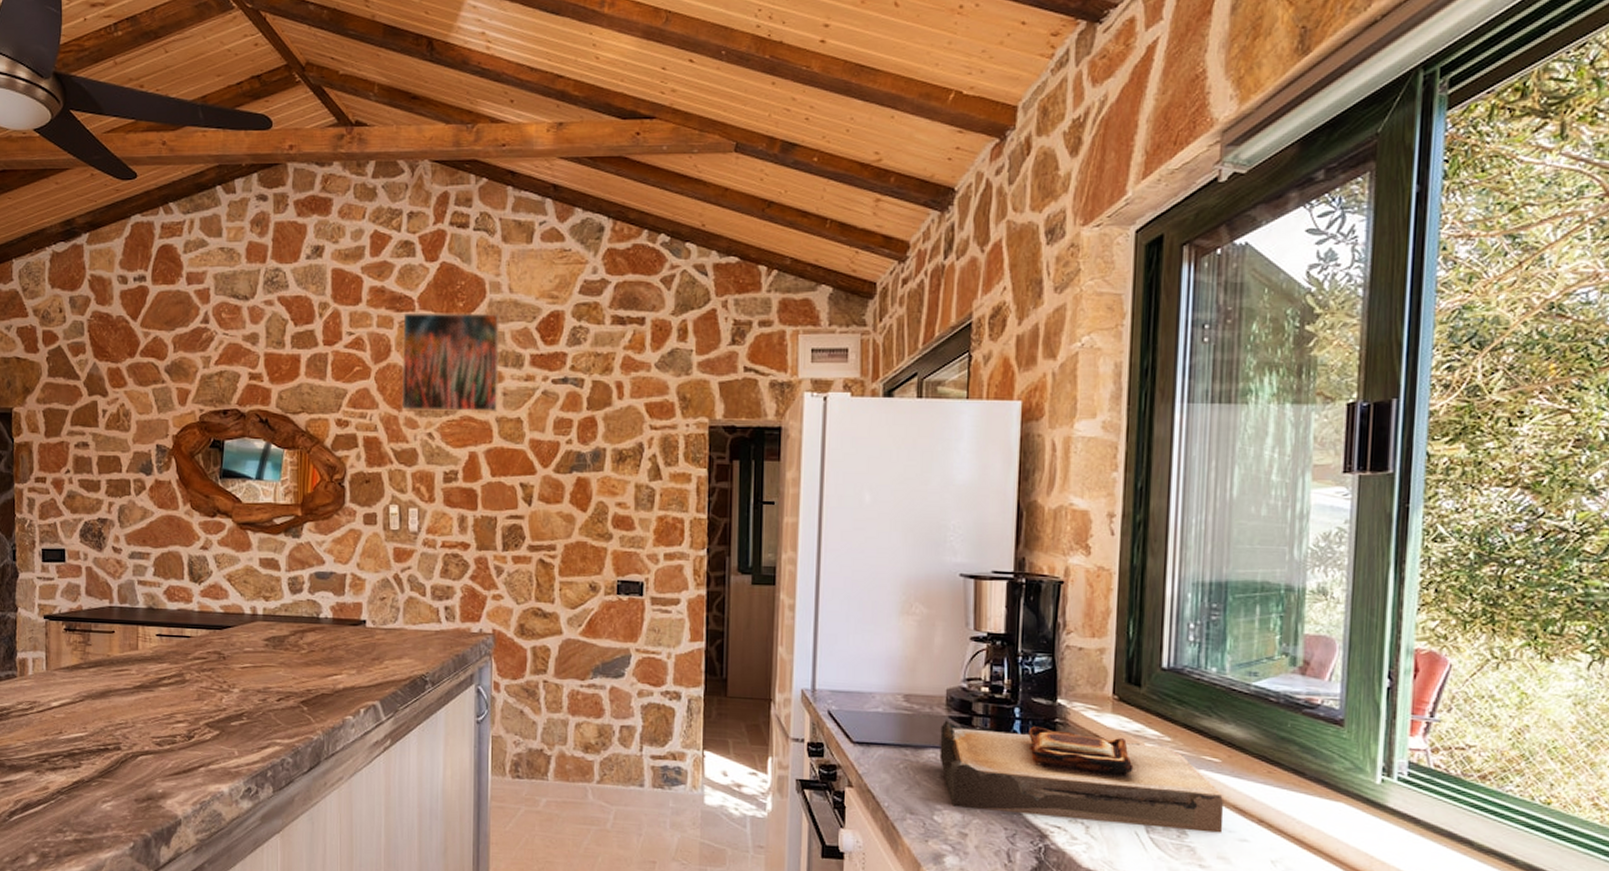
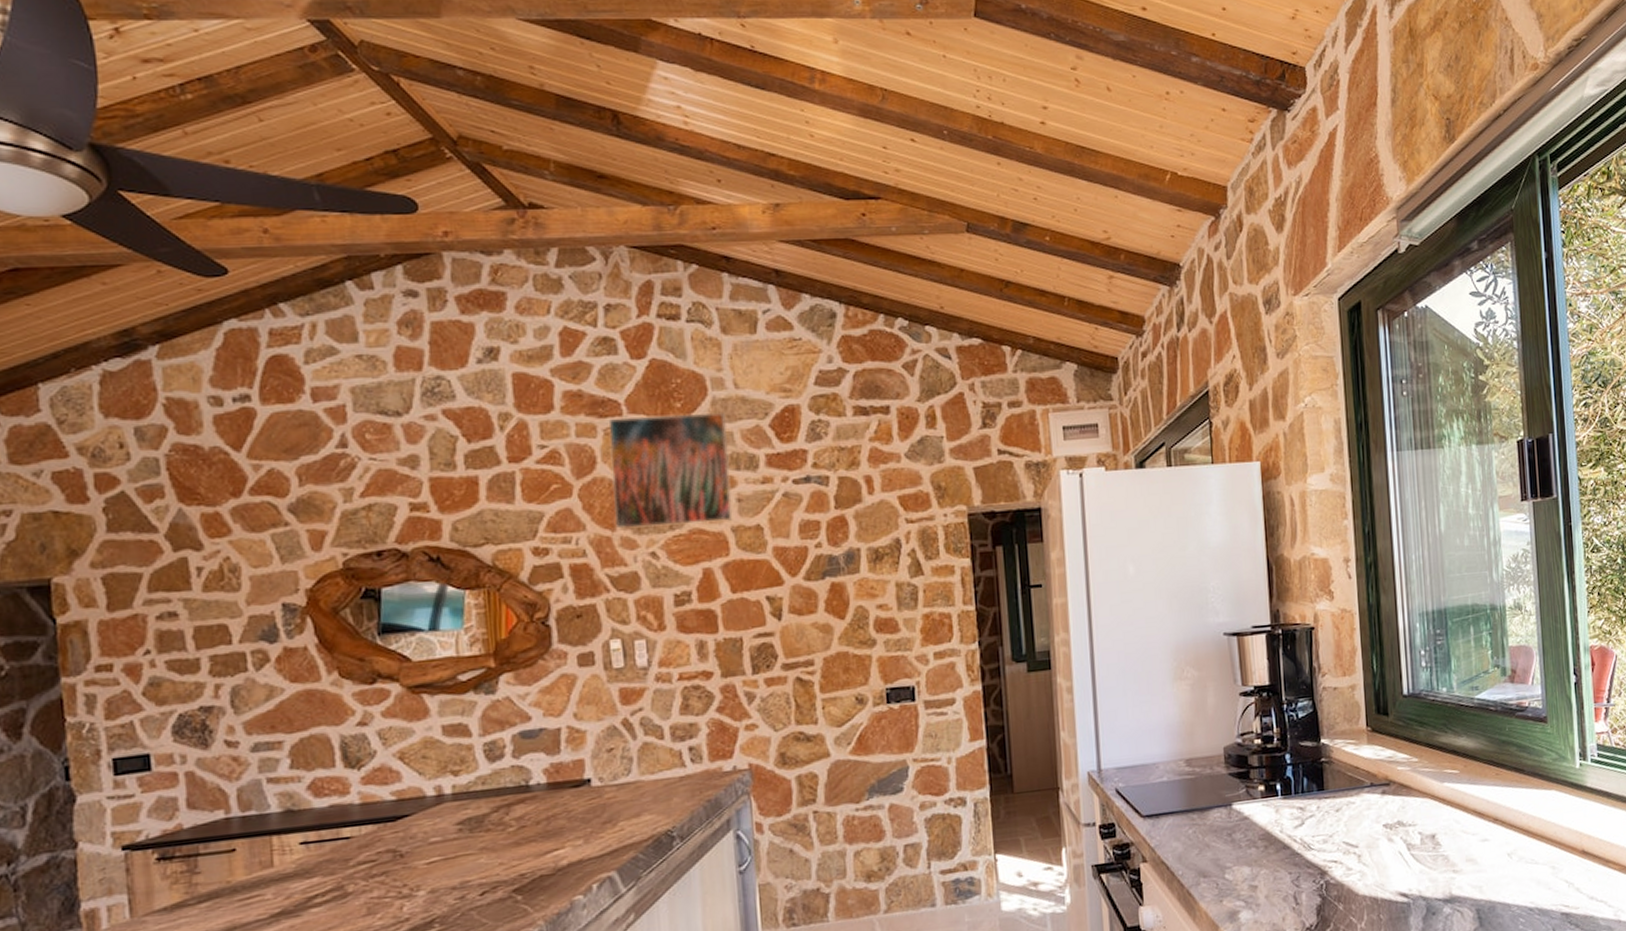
toast: present [939,720,1224,833] -> none [1222,766,1468,862]

